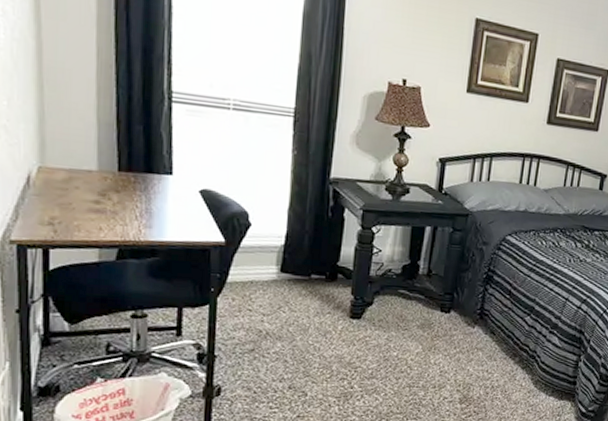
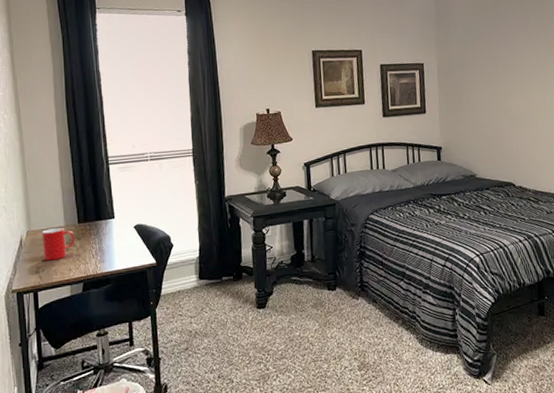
cup: none [61,169,110,213] -> present [42,228,74,261]

